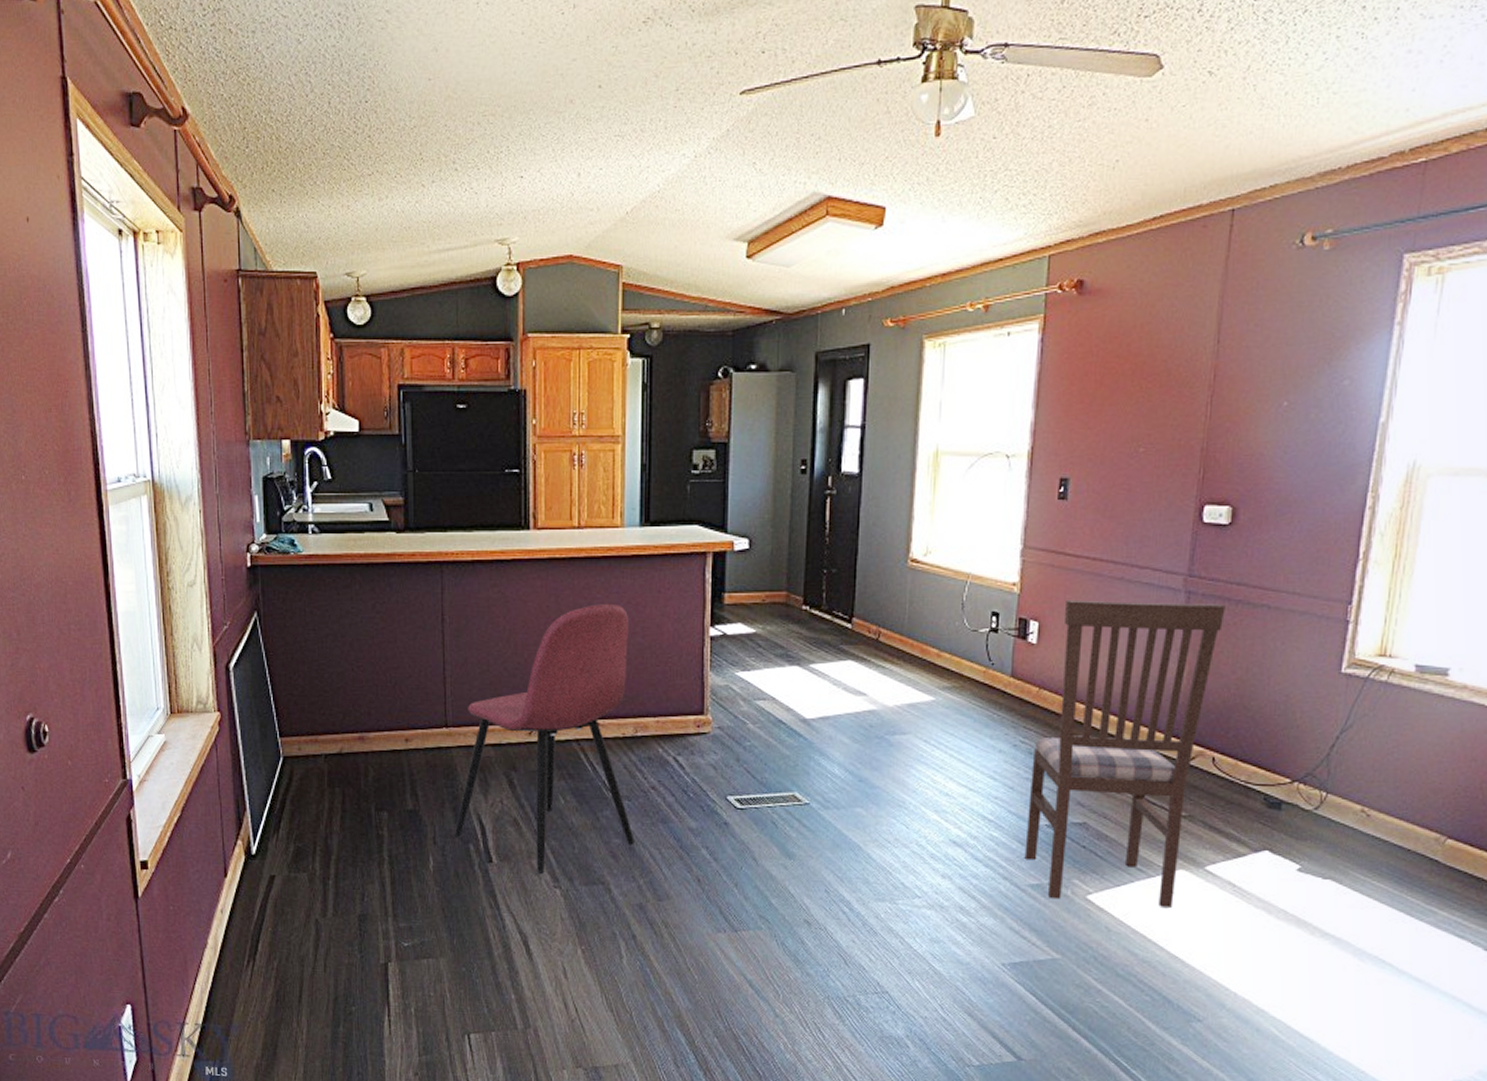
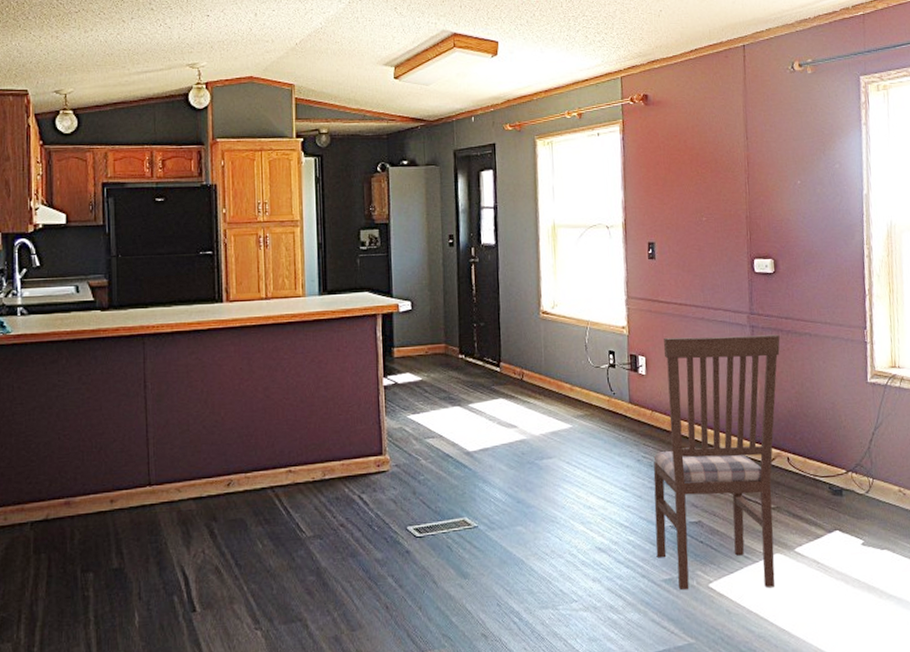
dining chair: present [454,604,634,875] -> none [158,363,328,619]

